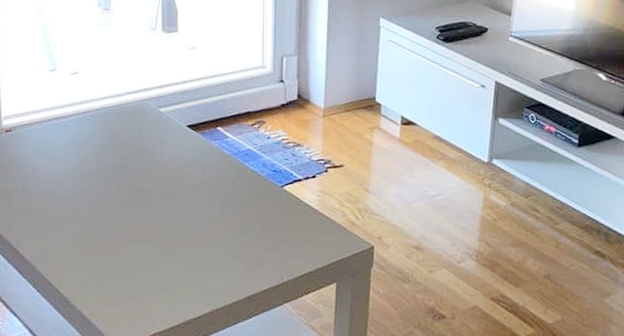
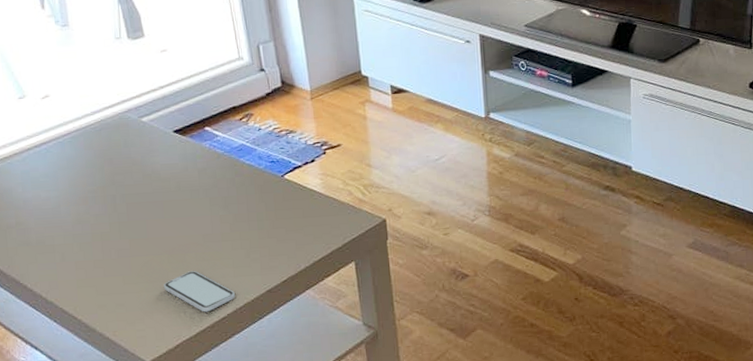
smartphone: none [148,264,215,308] -> present [164,271,235,312]

